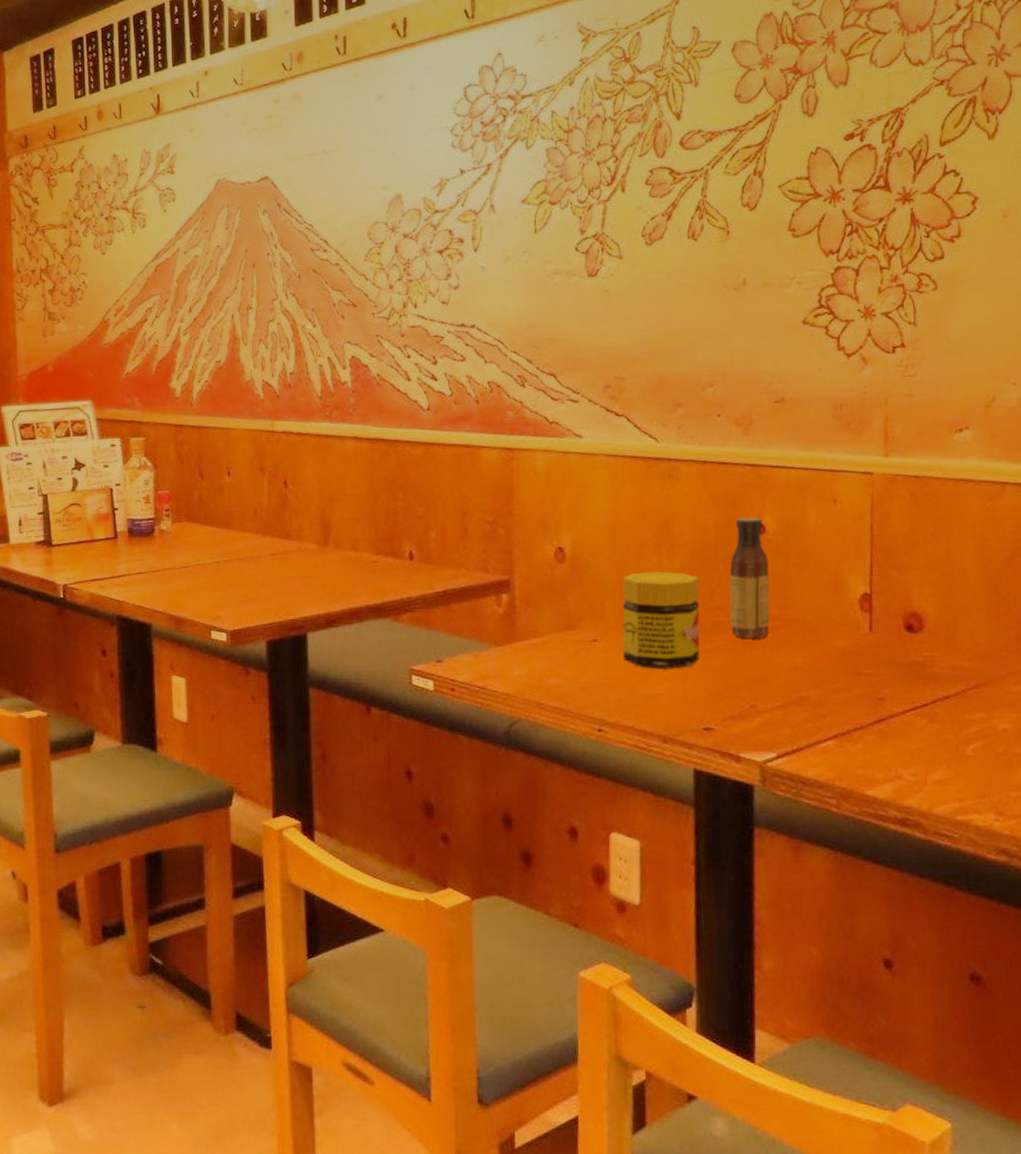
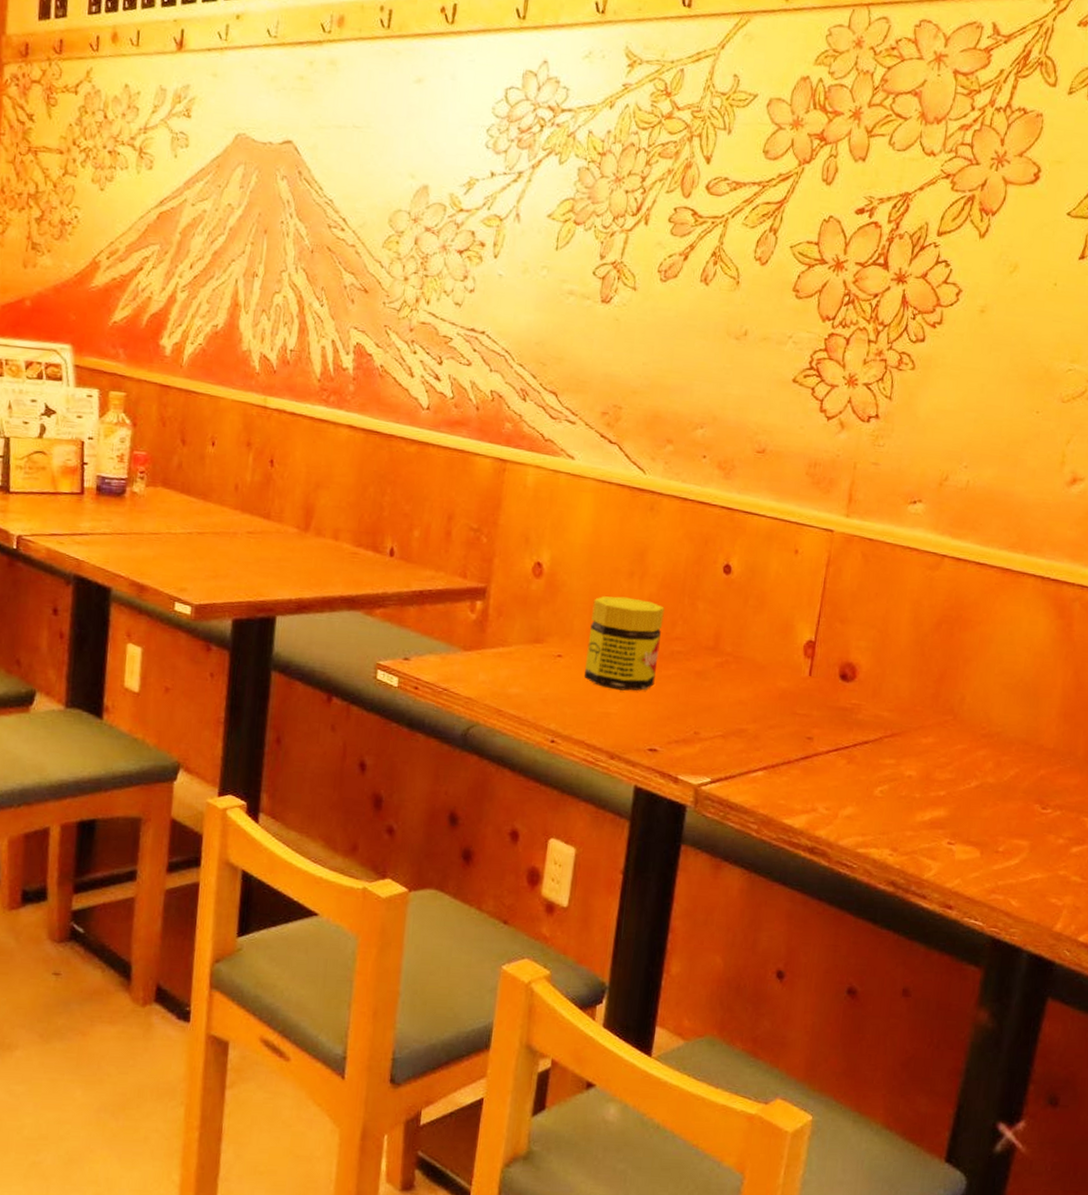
sauce bottle: present [729,517,771,638] -> none [686,556,730,671]

